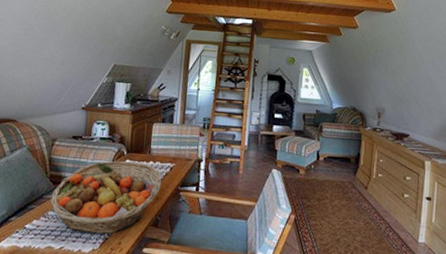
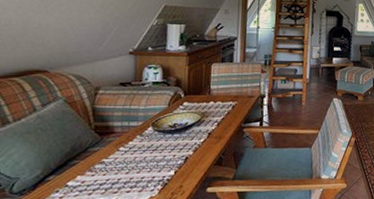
fruit basket: present [49,161,162,234] -> none [96,104,224,182]

